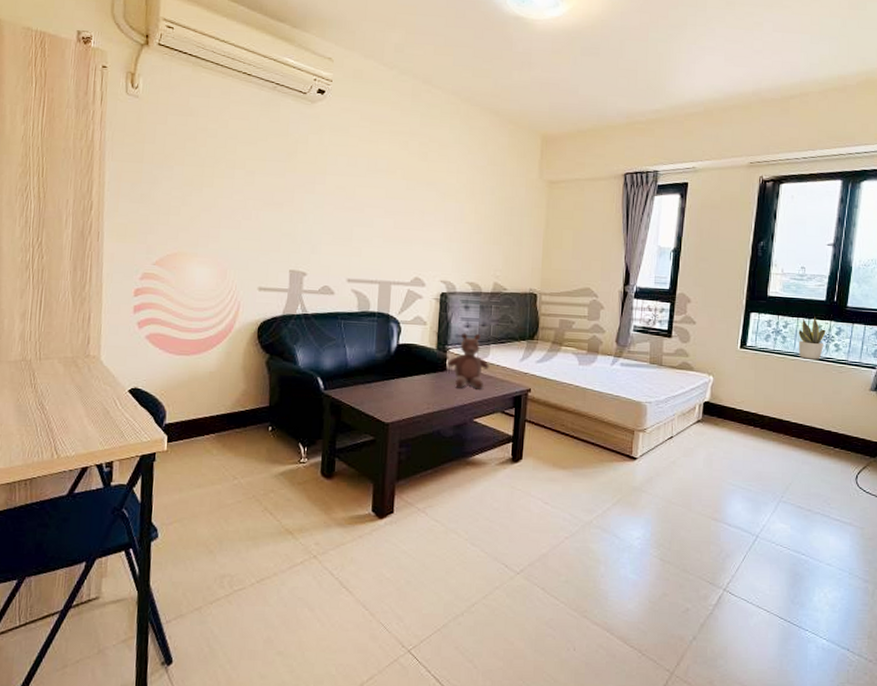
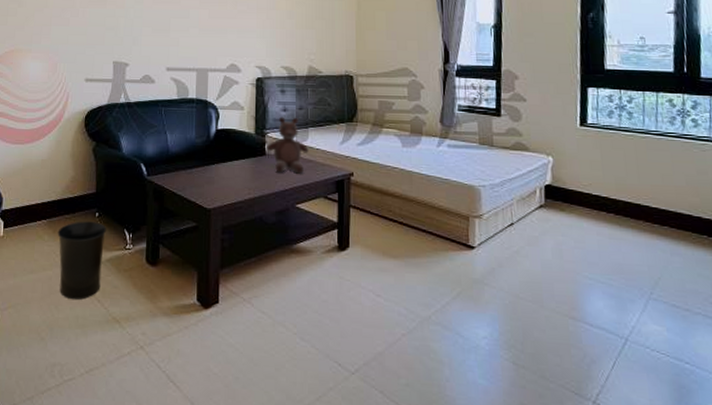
waste bin: none [227,435,280,513] -> present [57,221,106,299]
potted plant: present [798,316,826,360] -> none [646,89,679,137]

